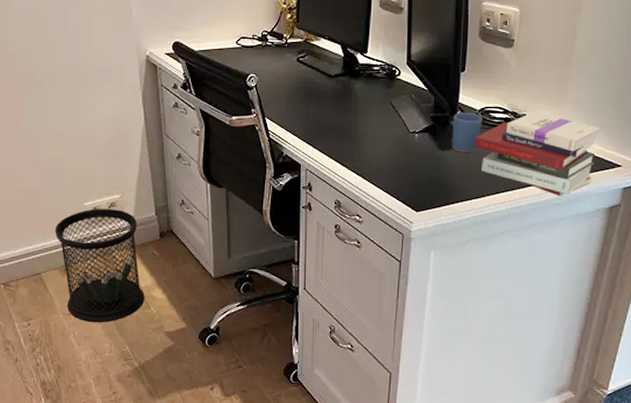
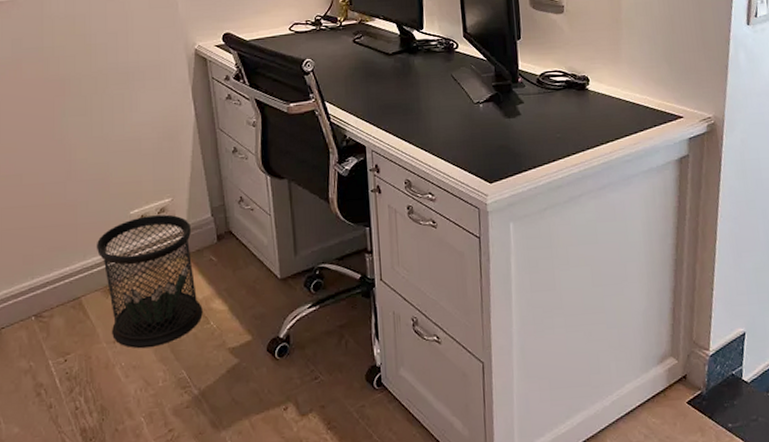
mug: present [452,112,482,153] -> none [515,78,544,119]
books: present [473,111,601,196] -> none [538,72,658,153]

